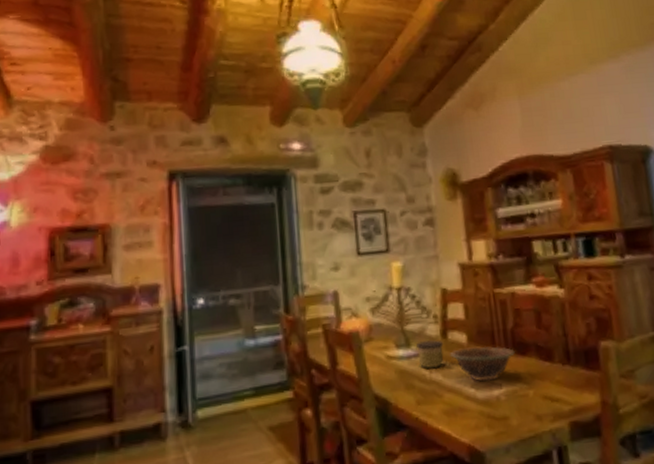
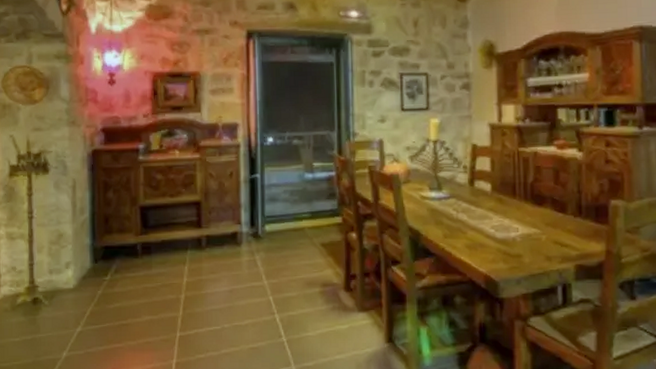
candle: present [416,340,444,368] -> none [447,187,471,209]
decorative bowl: present [450,346,515,382] -> none [476,195,533,224]

